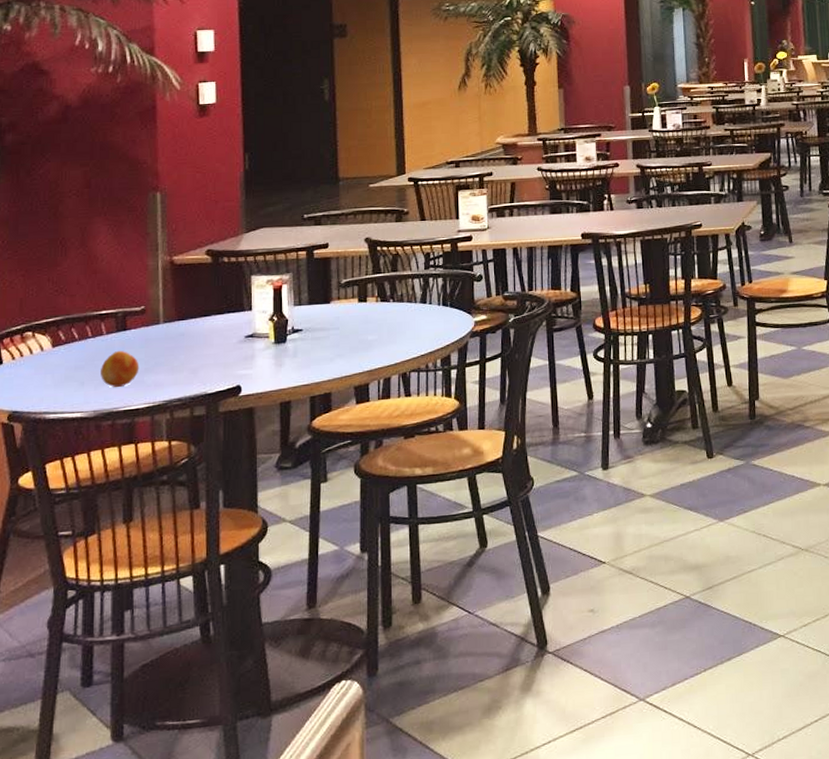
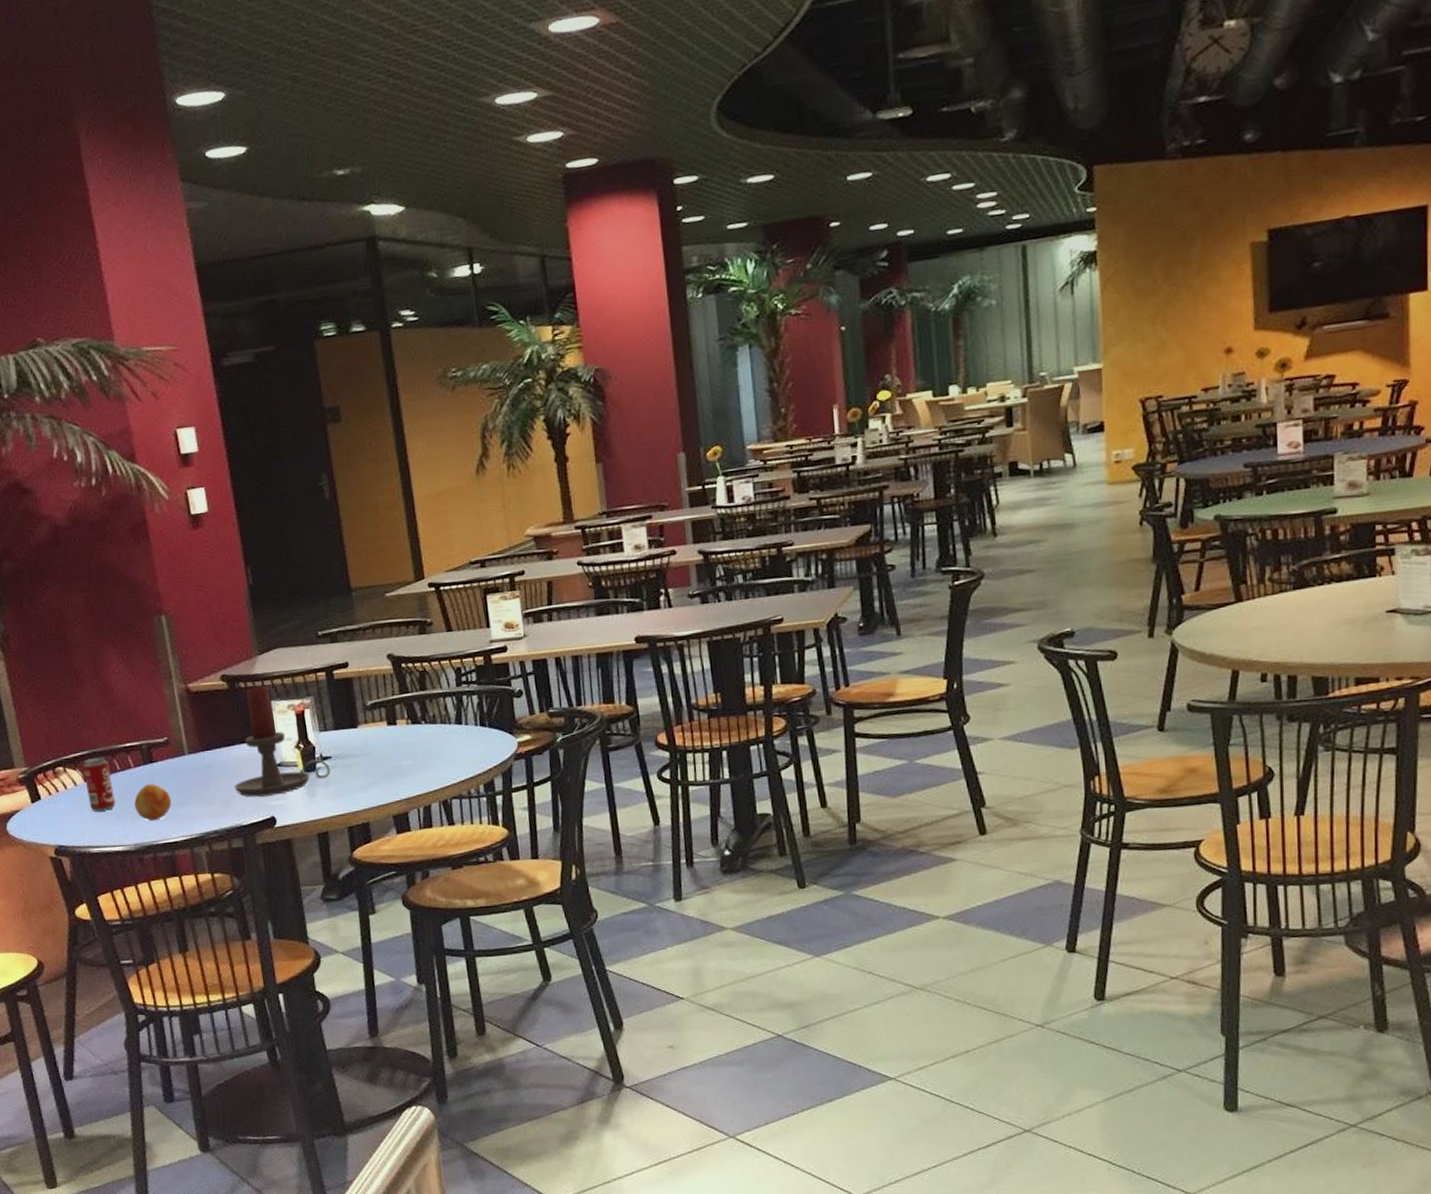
beverage can: none [53,322,81,377] -> present [82,756,116,812]
candle holder: none [204,261,300,366] -> present [234,685,331,797]

